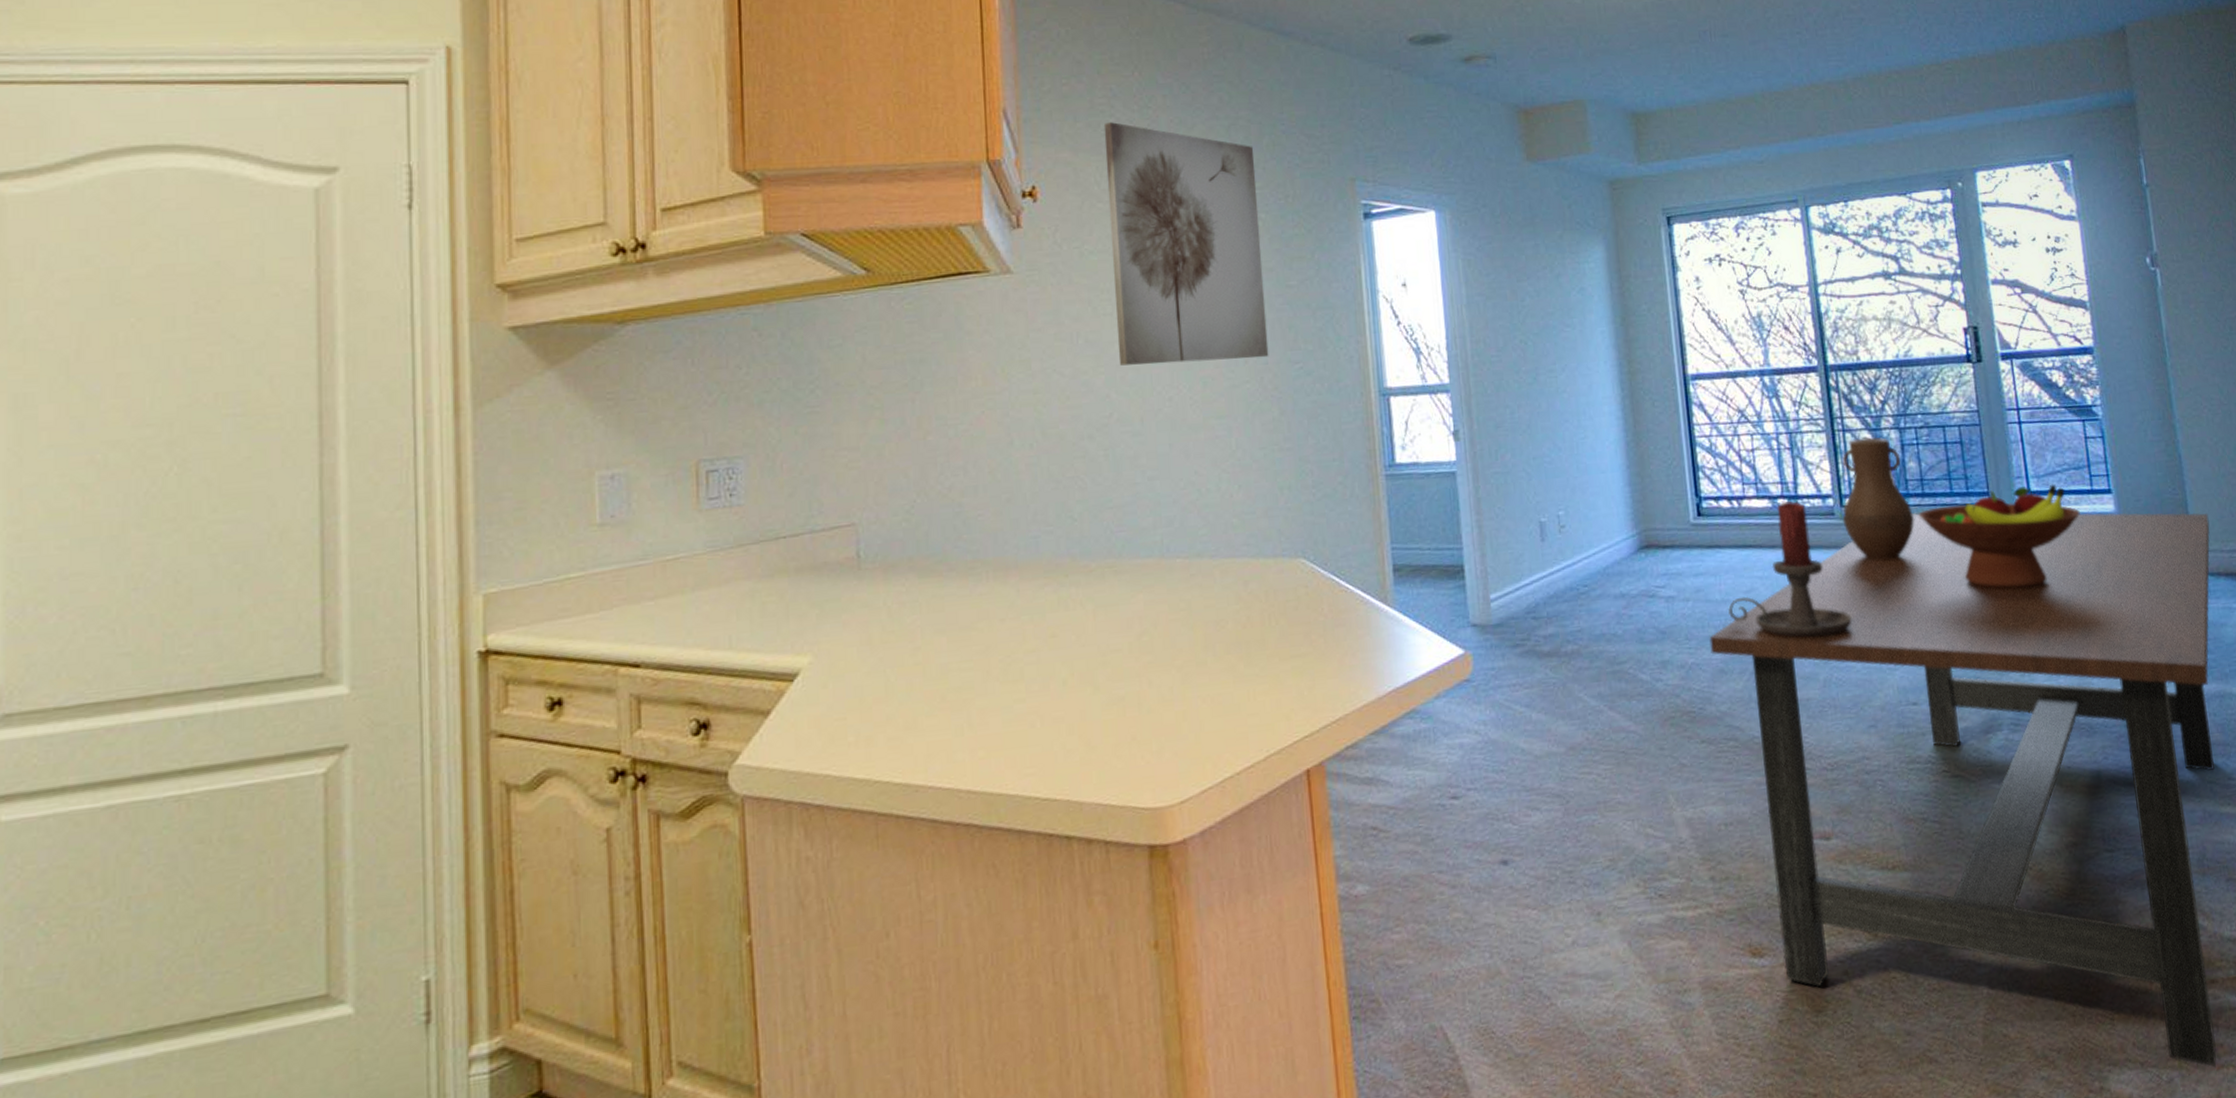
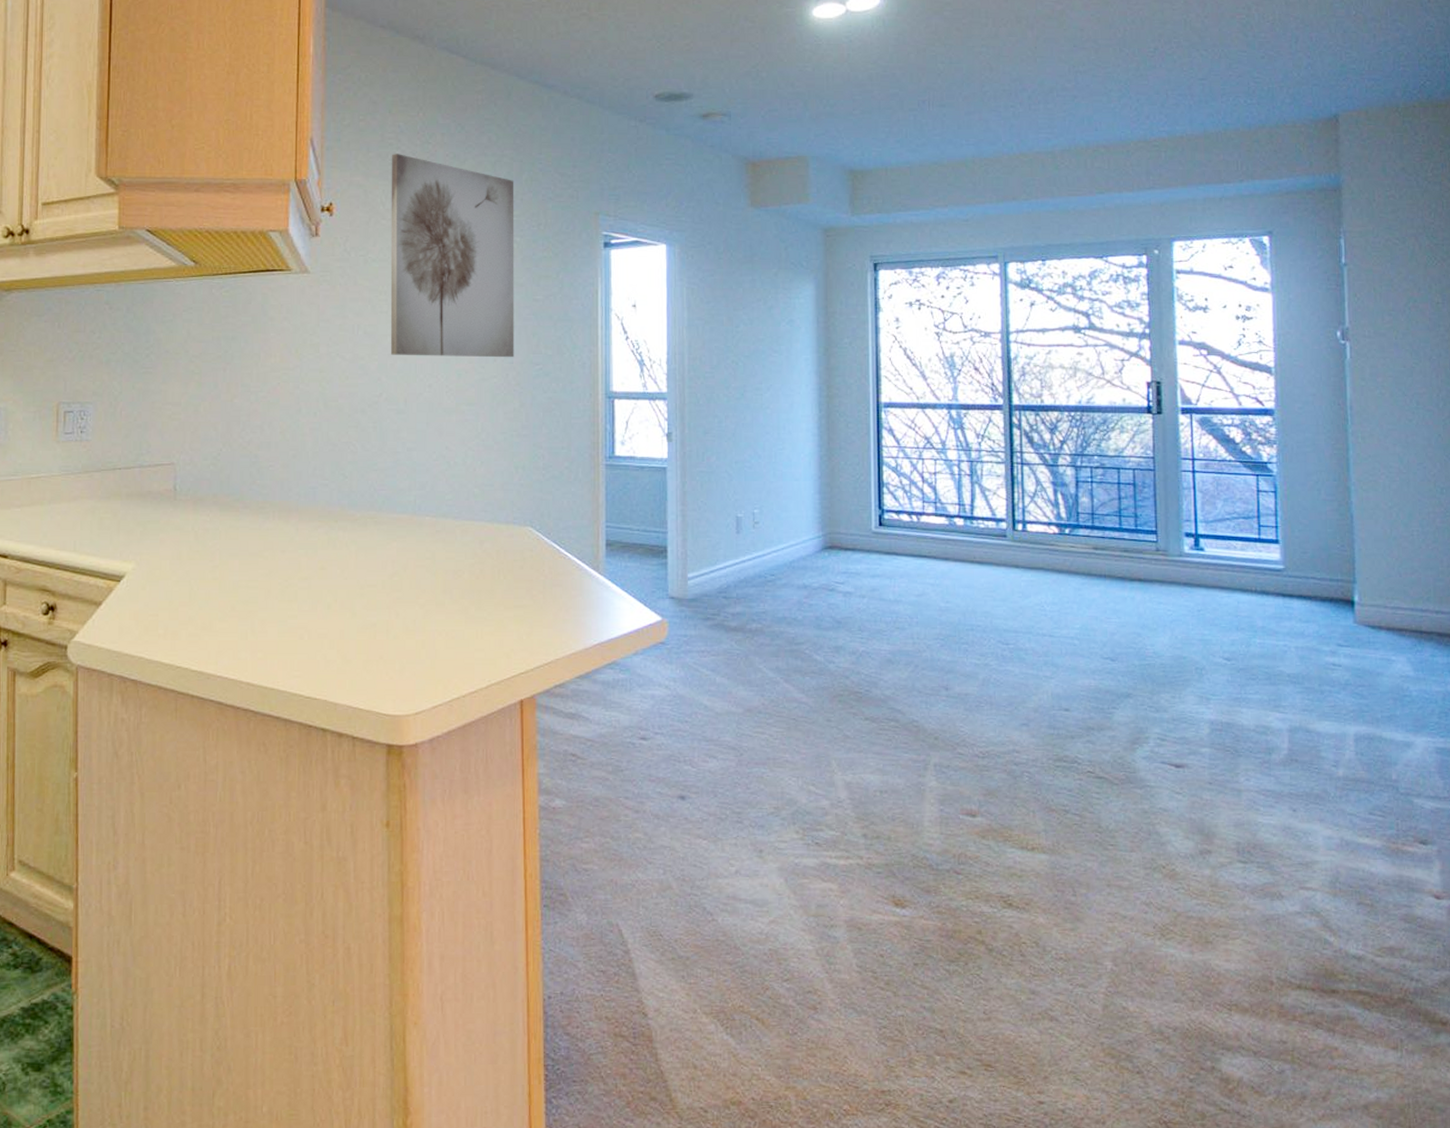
dining table: present [1709,512,2217,1067] -> none [880,543,1376,1067]
candle holder: present [1728,501,1852,638] -> none [900,520,1014,641]
vase: present [1842,437,1914,560] -> none [1013,472,1082,581]
fruit bowl: present [1918,484,2081,589] -> none [1086,530,1246,619]

